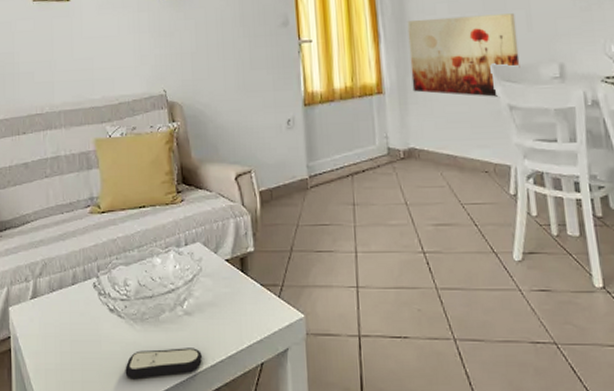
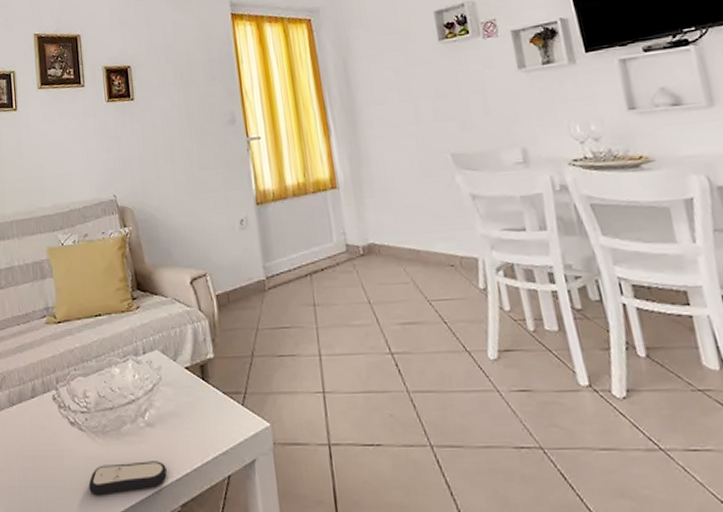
wall art: present [407,13,520,97] -> none [357,98,480,187]

